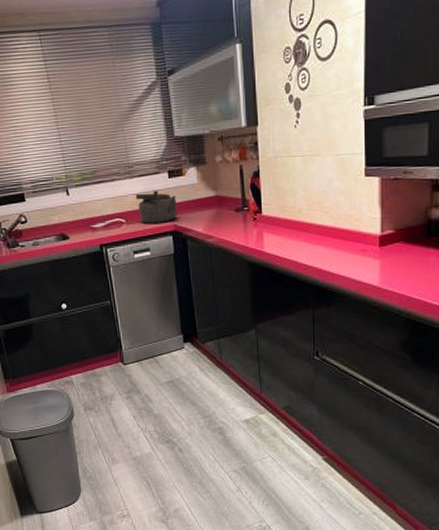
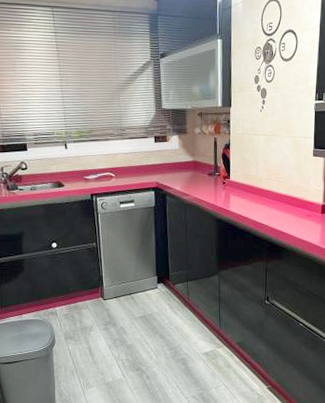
kettle: present [135,191,178,224] -> none [125,152,161,180]

